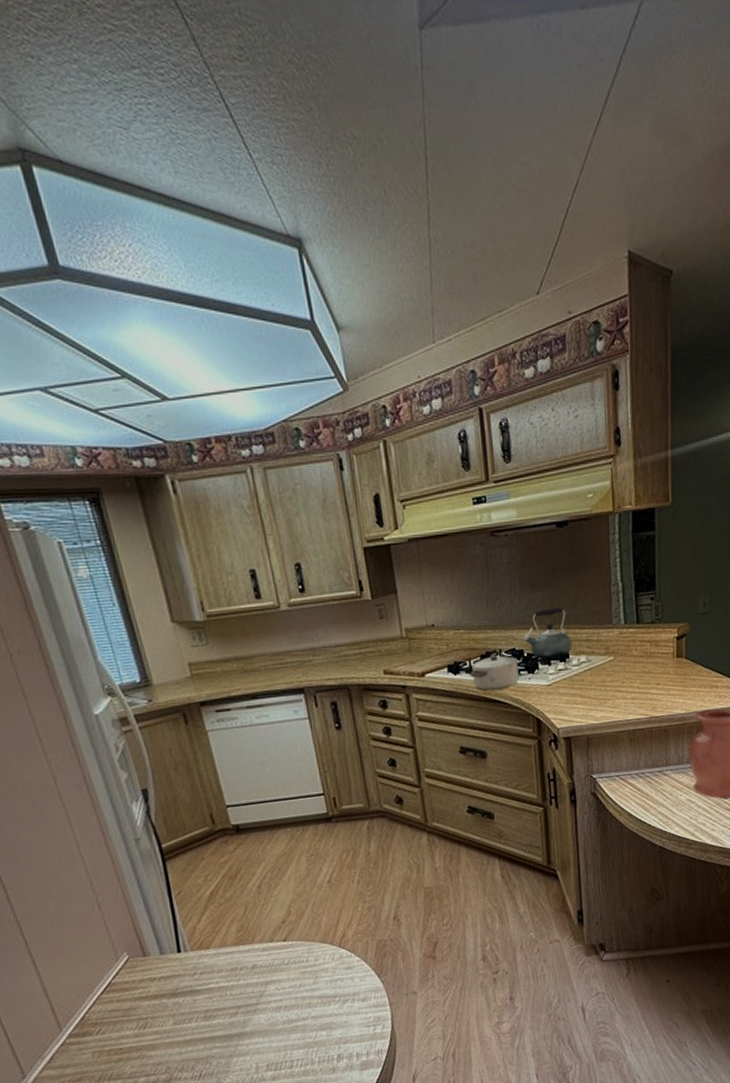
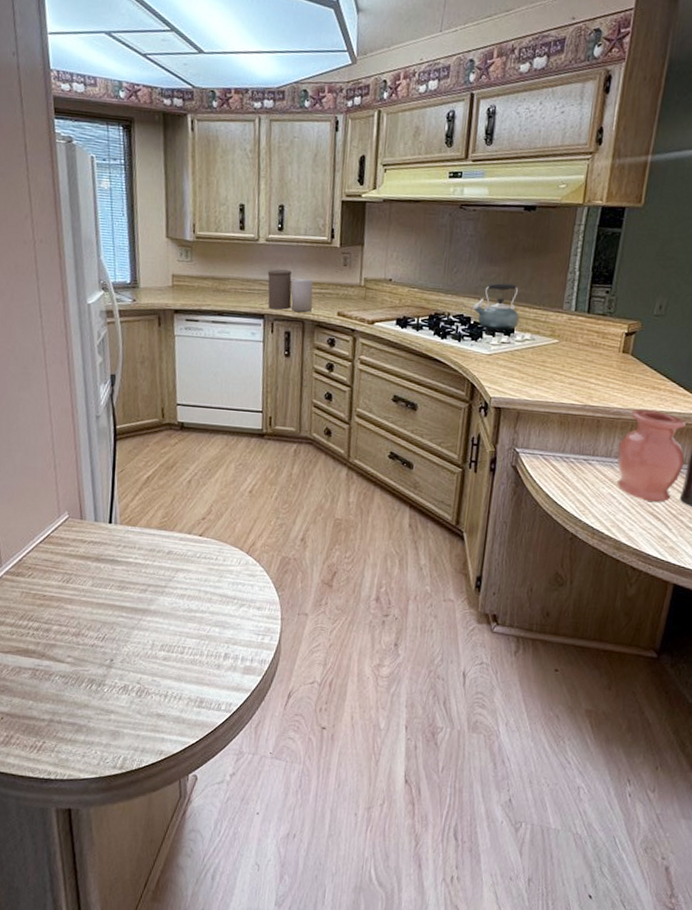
canister: none [297,634,331,681] -> present [267,269,292,310]
canister: none [326,640,355,678] -> present [291,278,313,312]
cooking pot: present [471,654,519,691] -> none [416,316,464,350]

